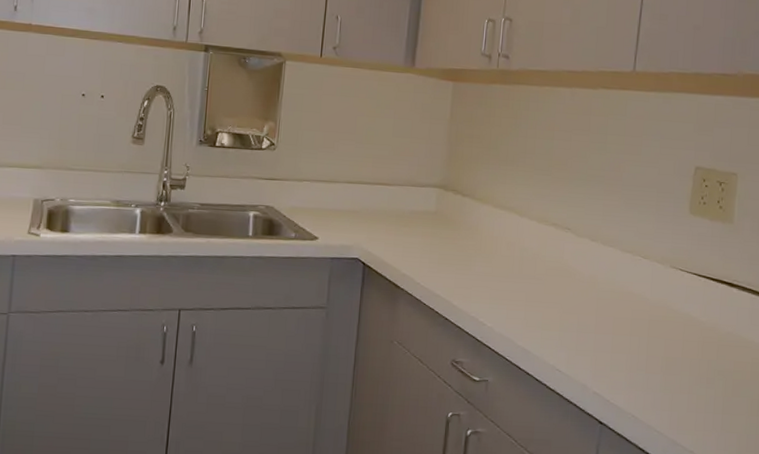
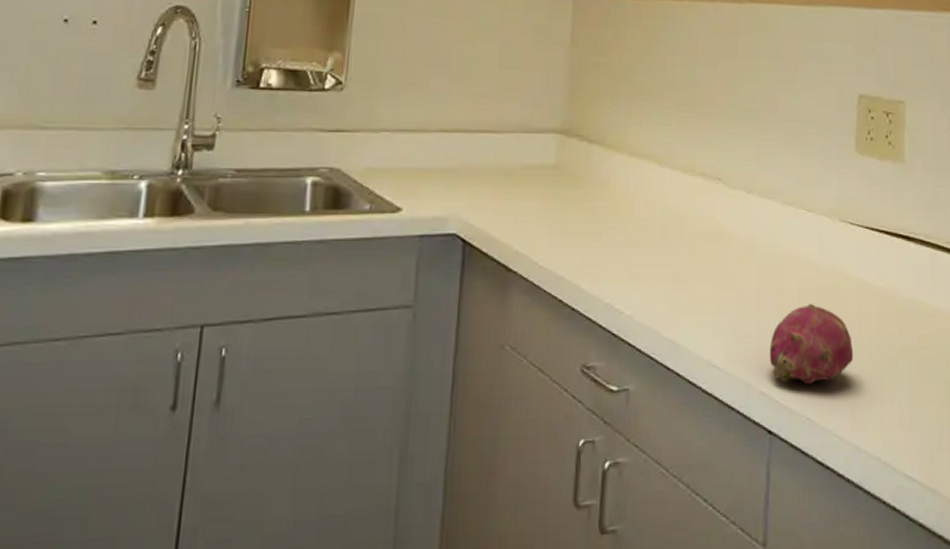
fruit: none [603,330,676,391] -> present [769,304,854,385]

